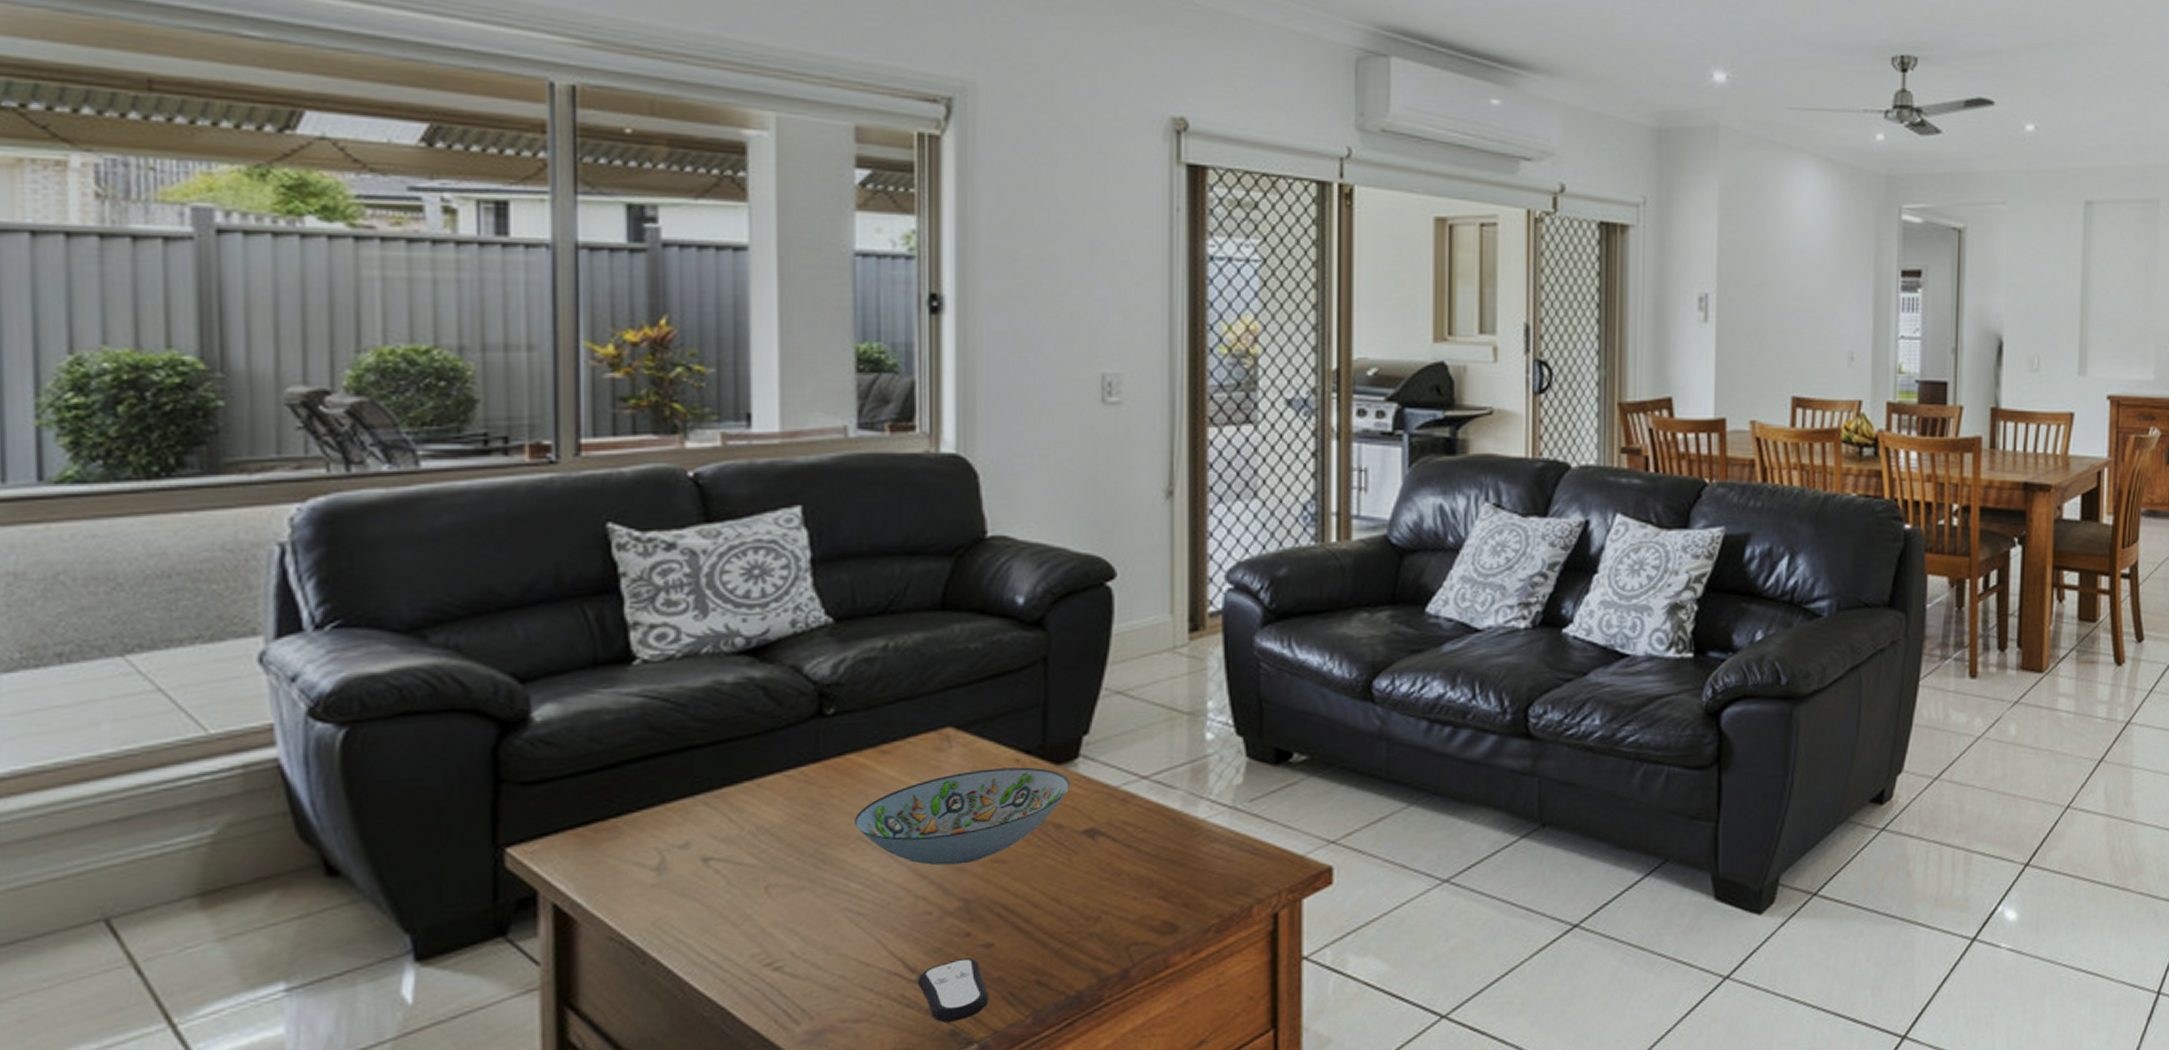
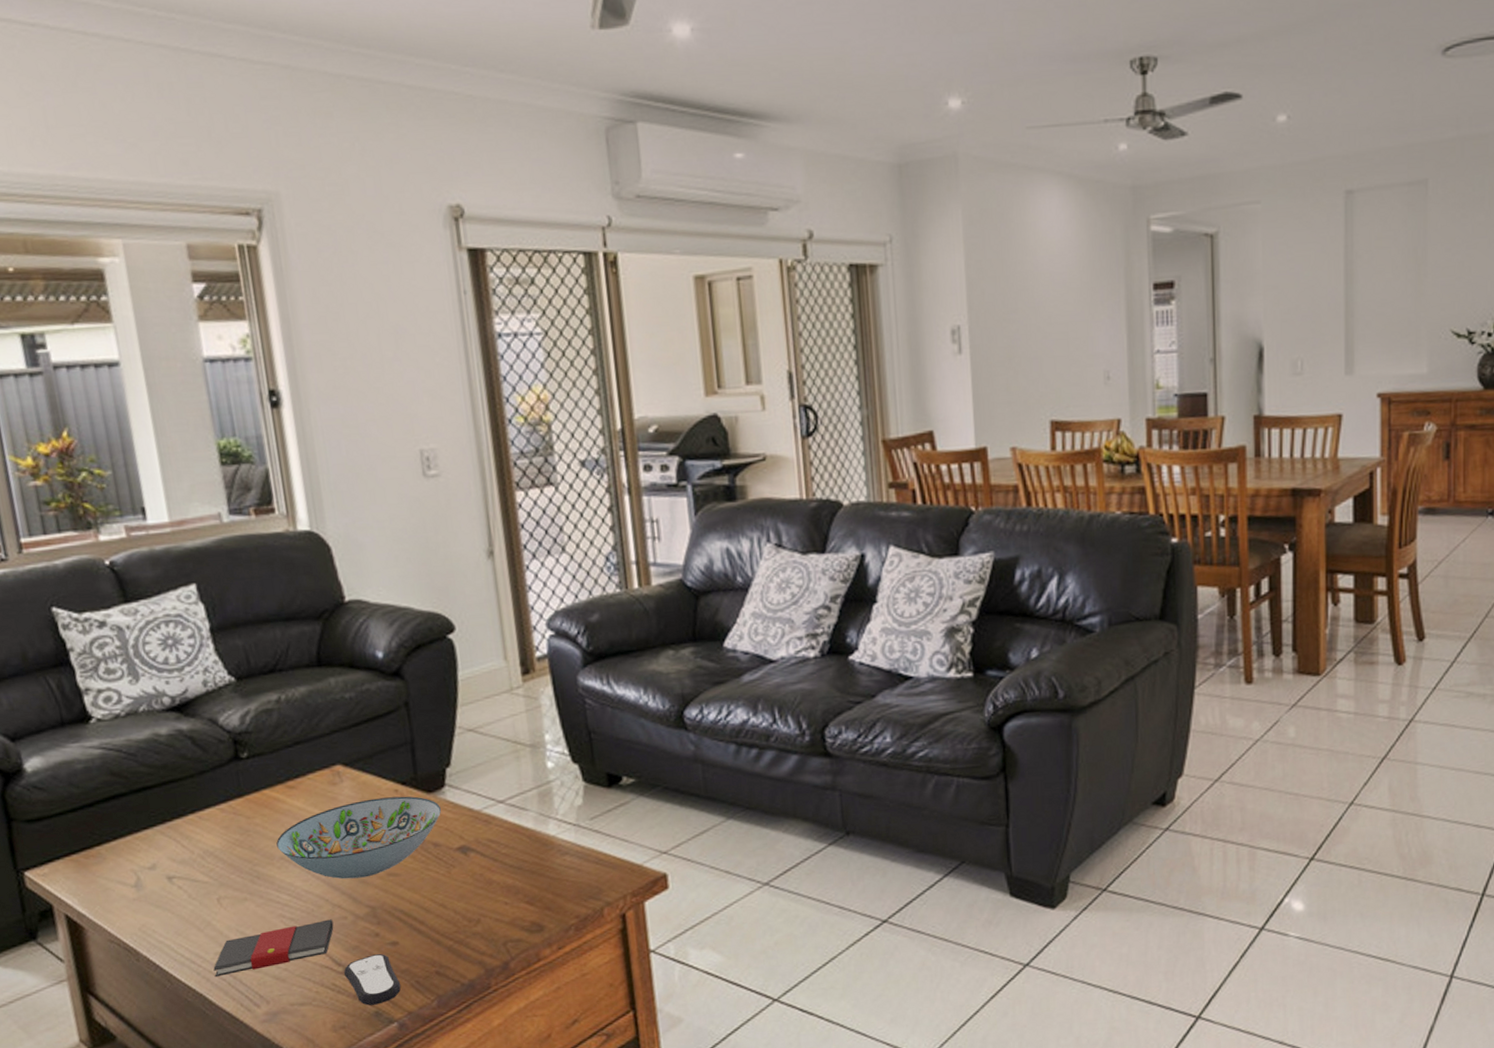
book: none [745,914,913,985] -> present [213,919,334,977]

